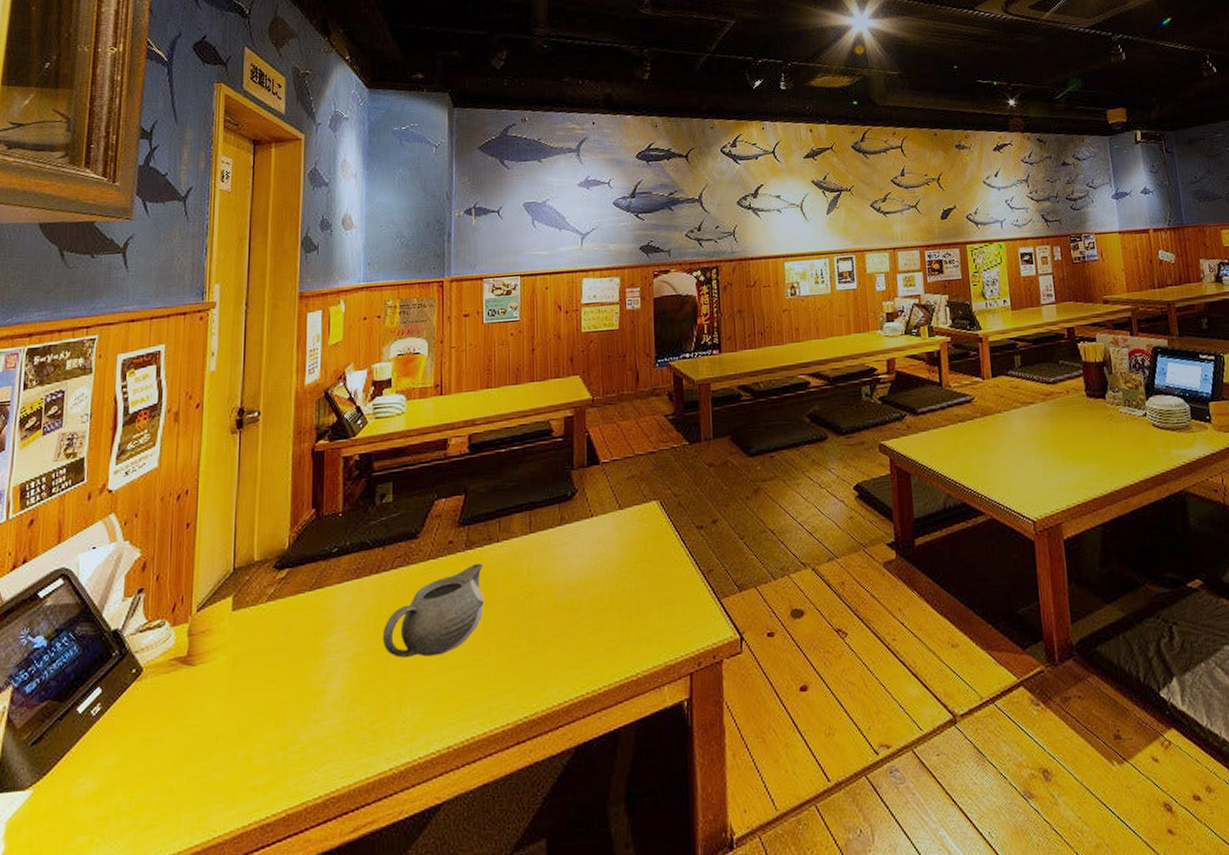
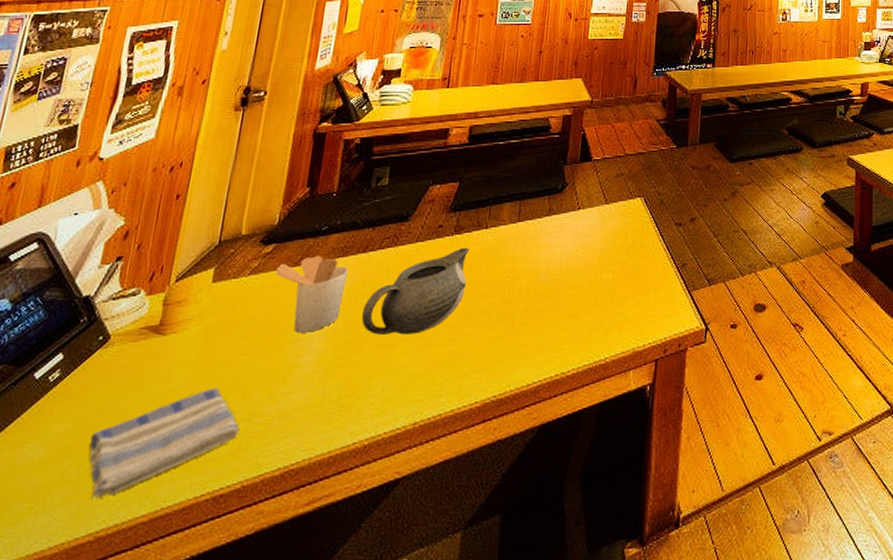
dish towel: none [138,716,277,829] -> present [89,387,239,498]
utensil holder: none [291,578,364,659] -> present [275,255,349,333]

